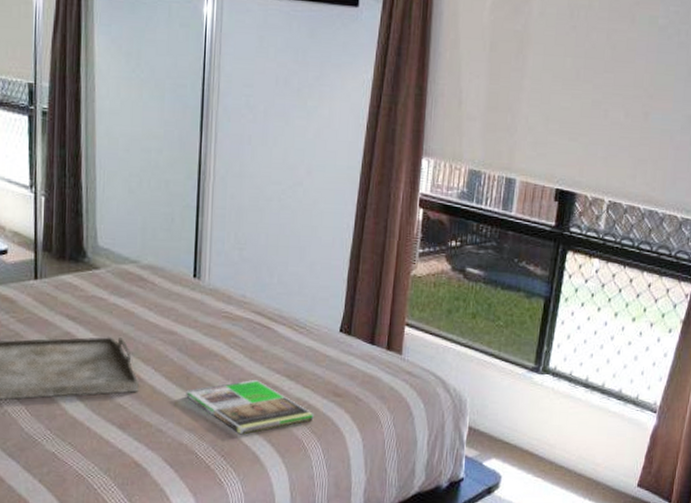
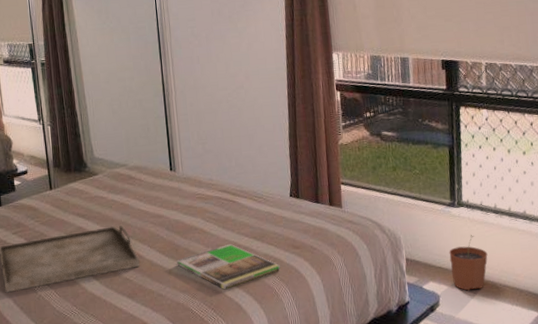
plant pot: none [520,409,567,475] -> present [449,235,488,291]

